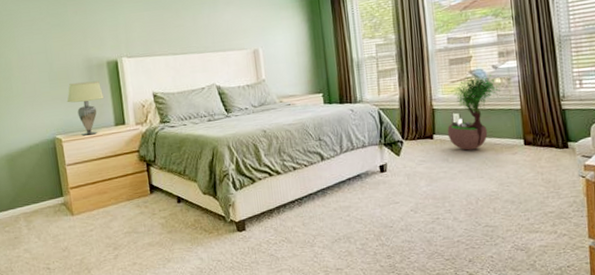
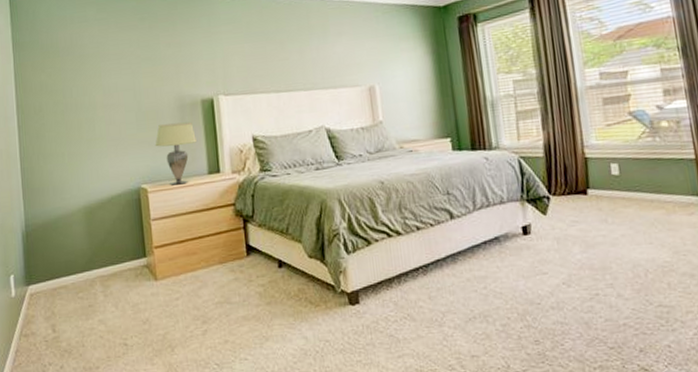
potted tree: present [447,74,501,151] -> none [604,116,668,209]

